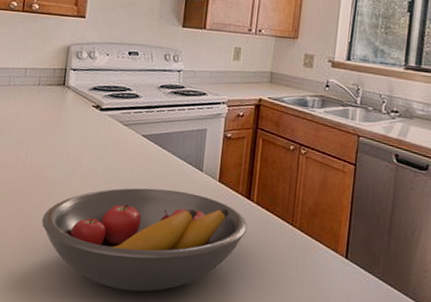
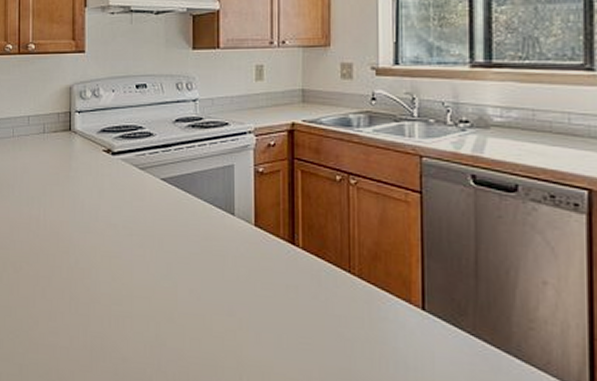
fruit bowl: present [41,188,248,292] -> none [62,239,295,361]

